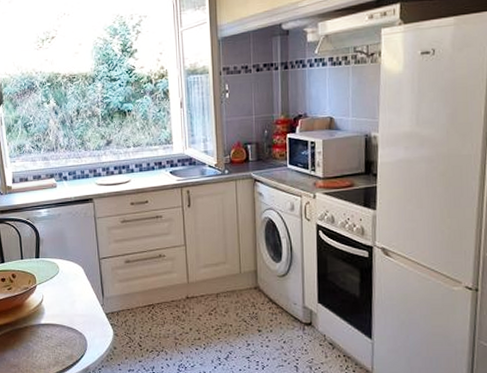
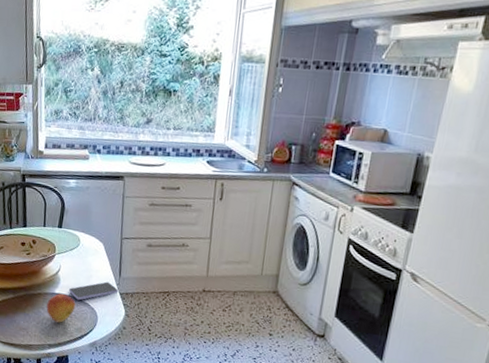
fruit: none [34,324,64,353] -> present [46,293,76,323]
smartphone: none [54,304,104,328] -> present [68,281,119,301]

